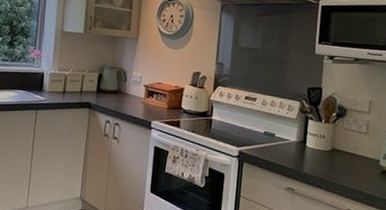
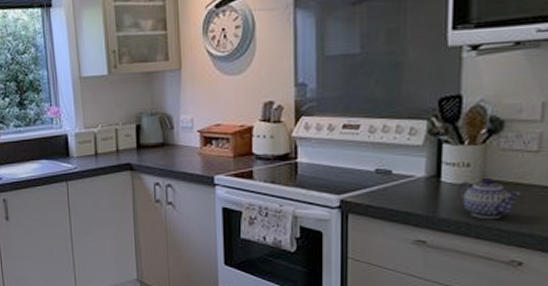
teapot: none [316,147,355,177] -> present [457,178,521,218]

